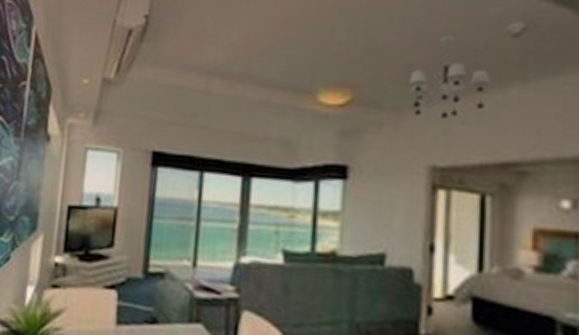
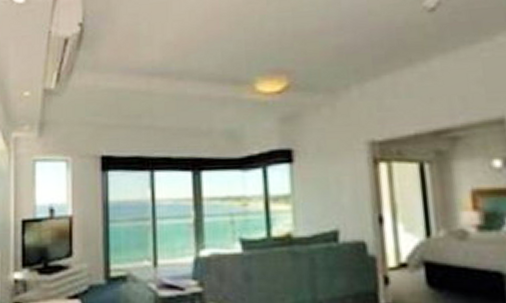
chandelier: present [409,35,491,118] -> none [339,15,415,95]

